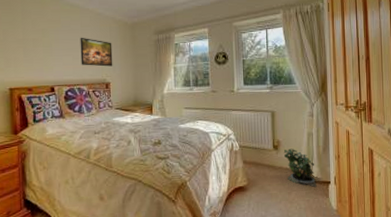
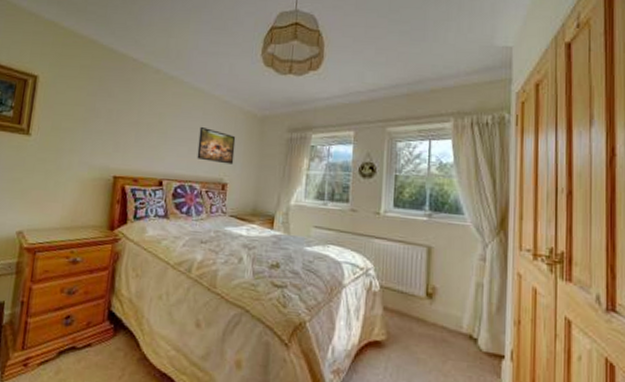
potted plant: present [283,148,317,188] -> none [440,300,484,361]

